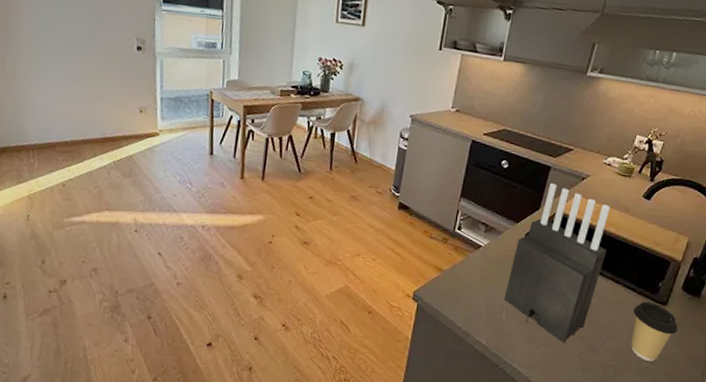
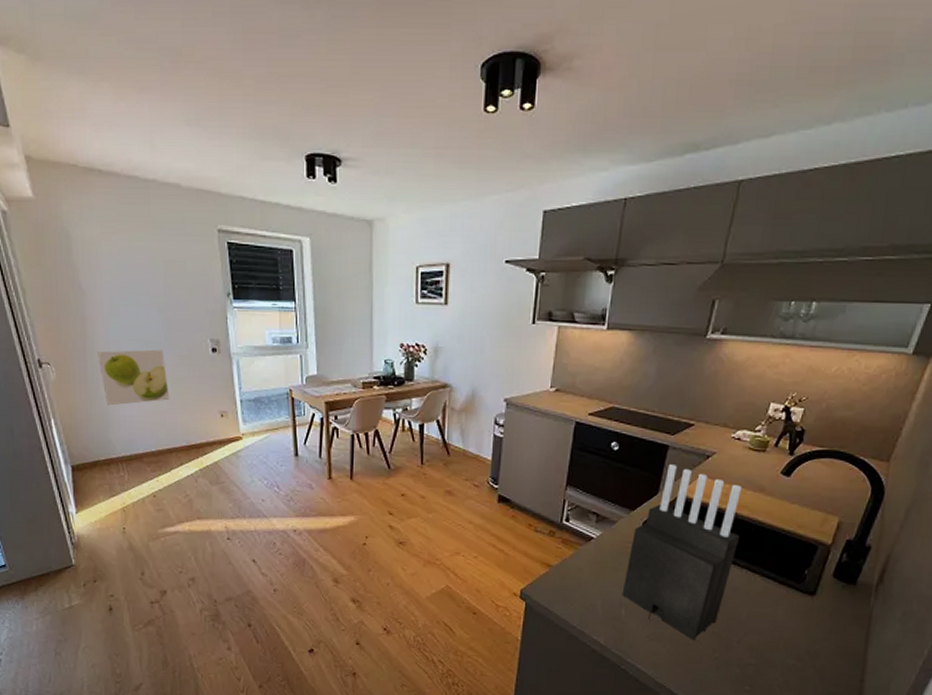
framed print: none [19,40,90,94] -> present [98,349,170,406]
coffee cup: present [631,301,678,361] -> none [773,591,830,658]

